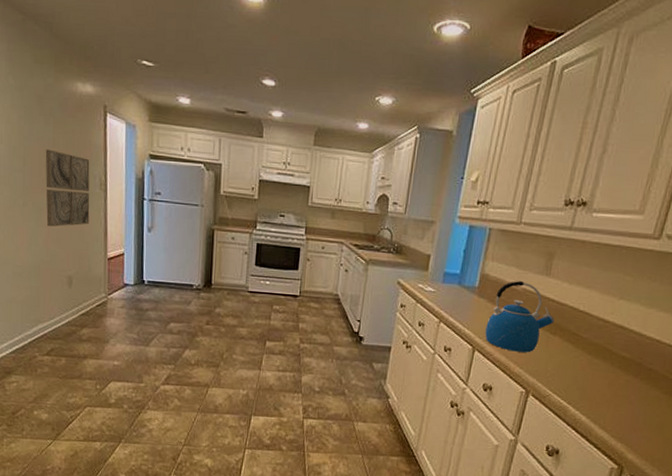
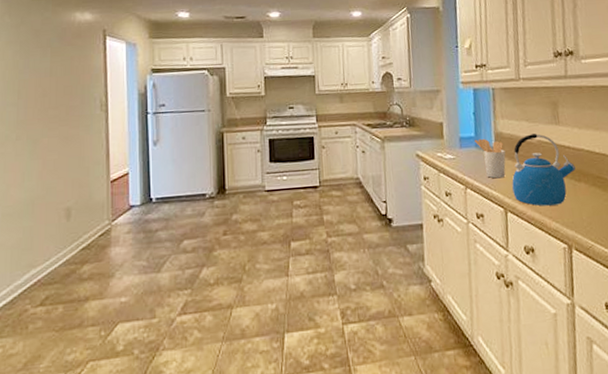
wall art: present [45,149,90,227] -> none [41,78,90,158]
utensil holder: none [458,276,487,319] -> present [474,138,506,179]

